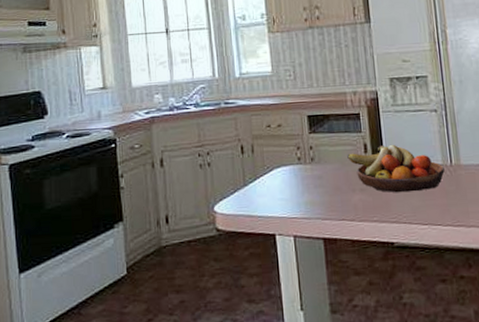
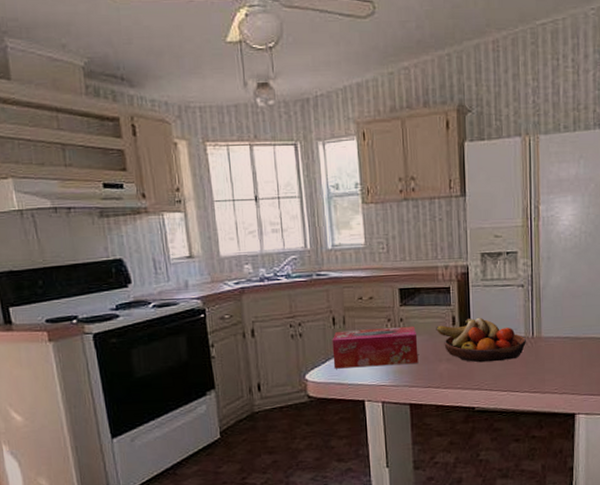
tissue box: none [240,154,331,200] -> present [332,326,419,369]

